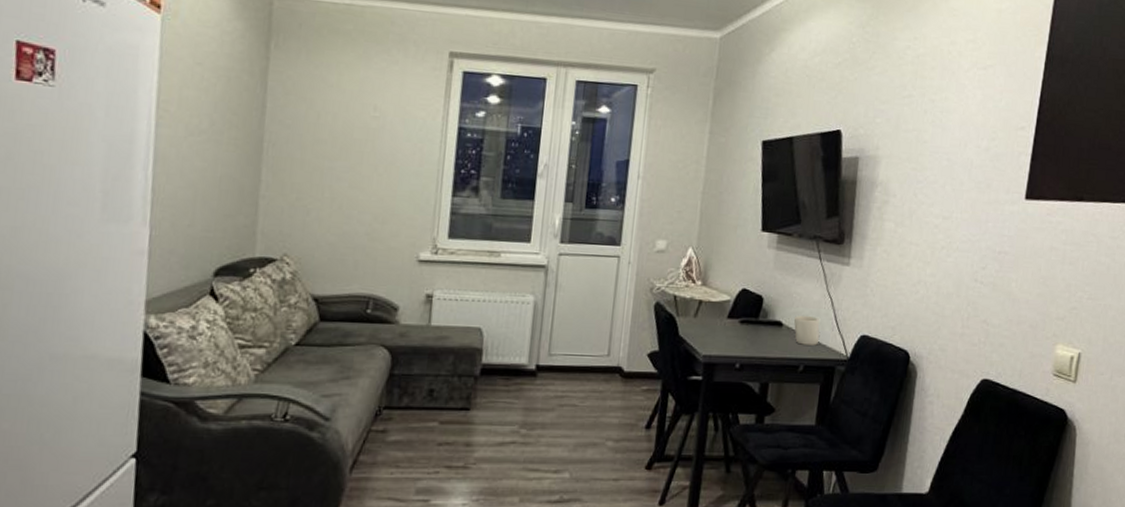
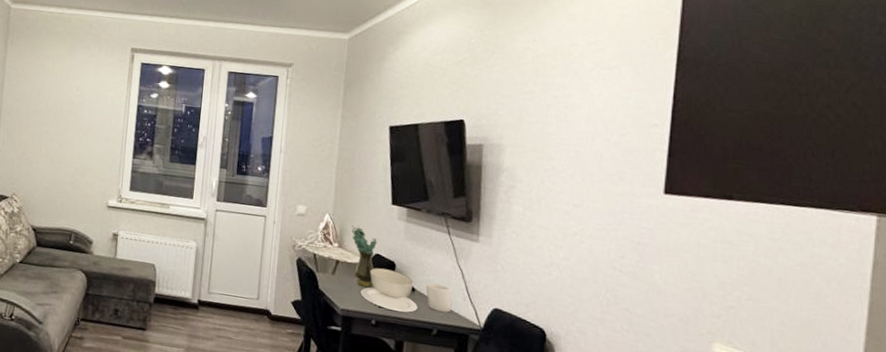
vase: none [717,258,745,329] -> present [352,225,377,289]
plate: none [724,326,785,352] -> present [360,287,417,314]
bowl: none [735,304,781,336] -> present [369,267,413,299]

